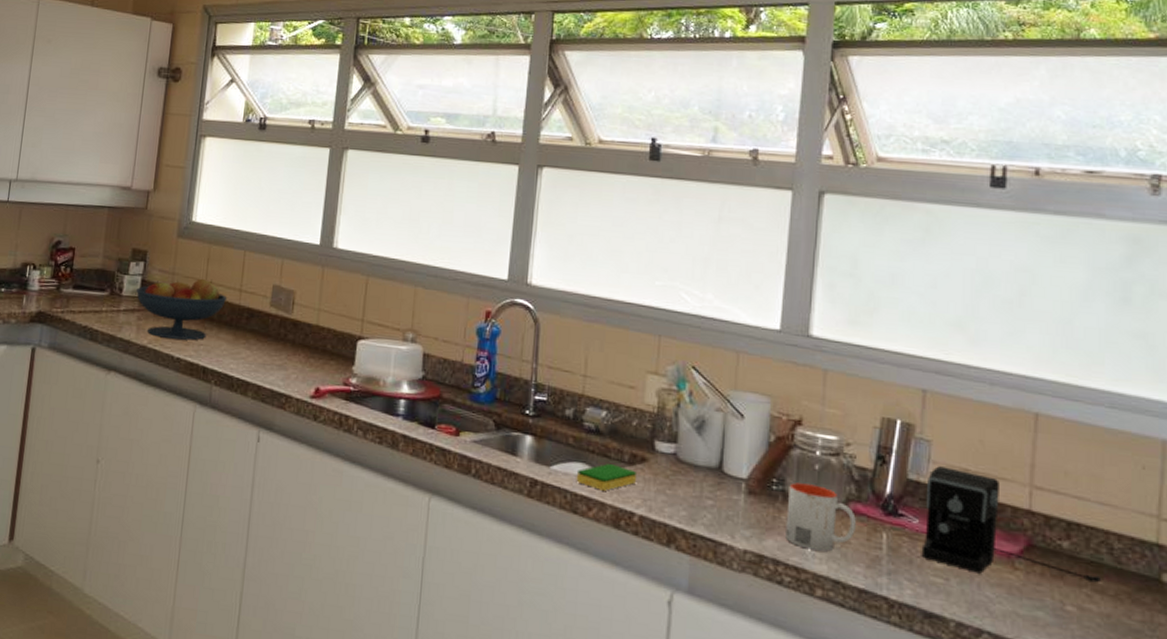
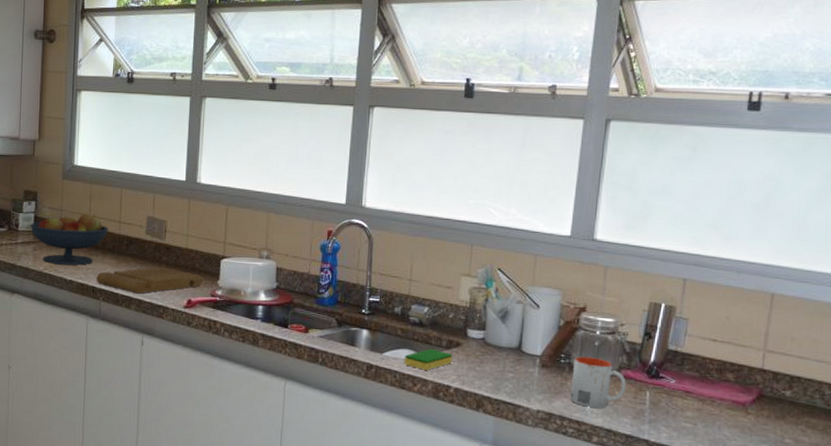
cutting board: none [208,346,336,379] -> present [96,266,204,294]
coffee maker: present [921,466,1101,583] -> none [676,338,813,421]

